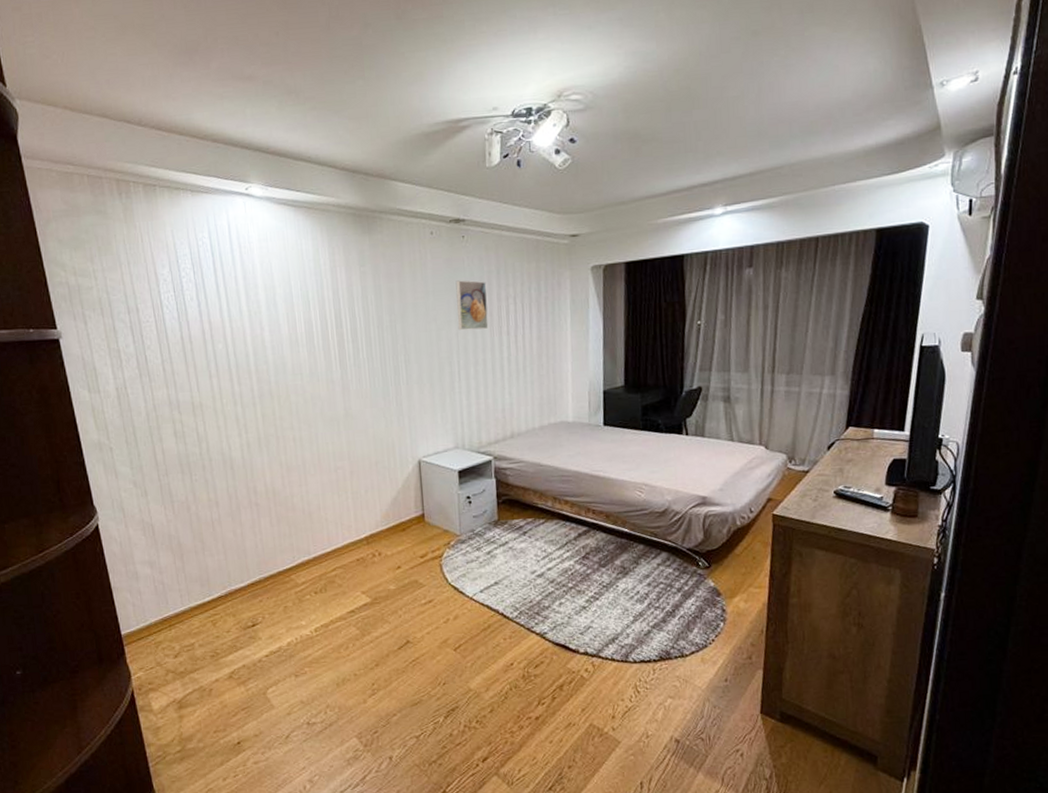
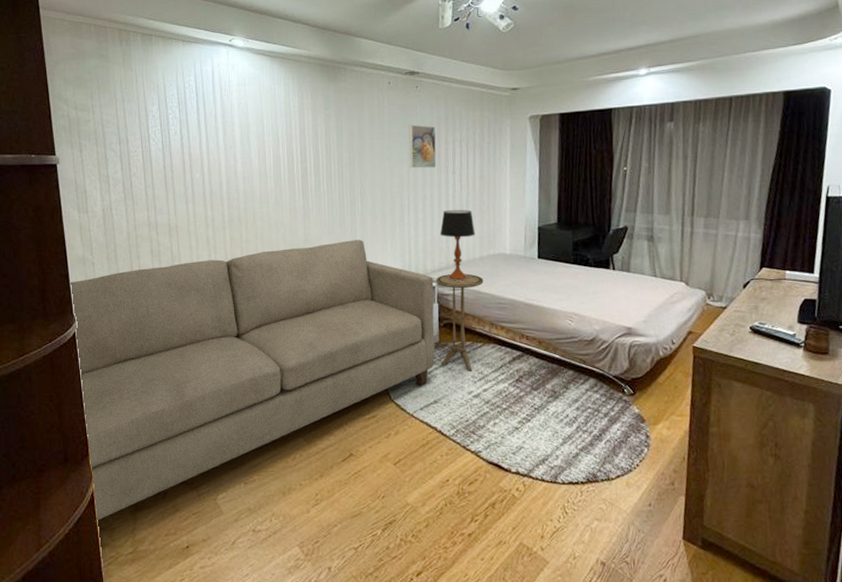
sofa: none [85,412,494,722] -> present [69,240,435,522]
side table: none [492,445,545,551] -> present [436,273,484,373]
table lamp: none [494,374,534,454] -> present [439,209,475,281]

